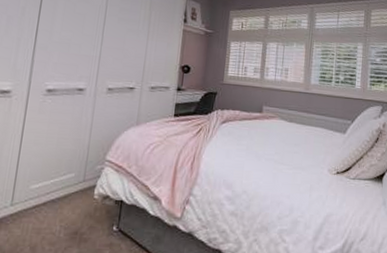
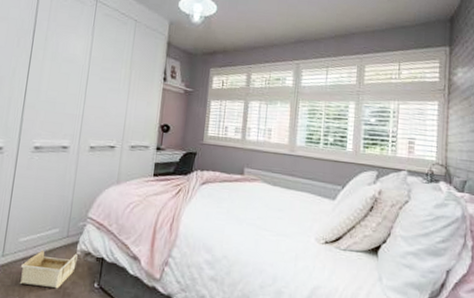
storage bin: none [30,196,95,235] -> present [19,250,78,289]

